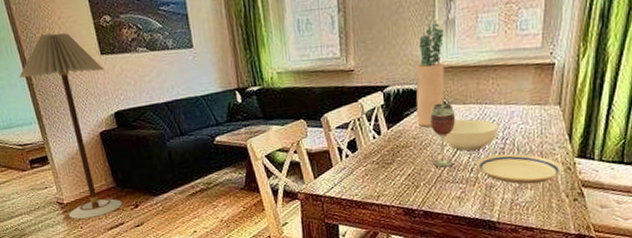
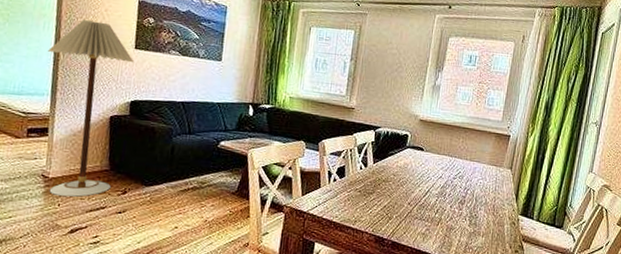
vase: present [415,19,445,128] -> none [398,83,430,169]
wineglass: present [430,102,456,167] -> none [406,149,431,205]
bowl: present [443,119,499,151] -> none [418,167,464,195]
plate: present [476,153,563,185] -> none [441,201,510,232]

